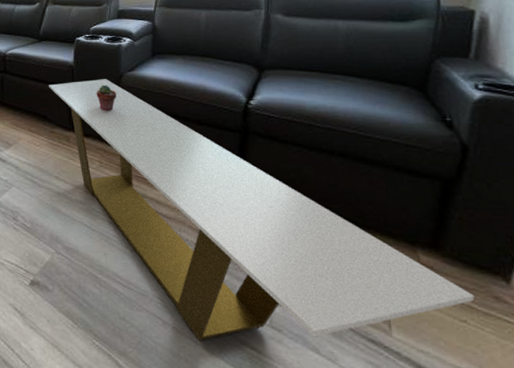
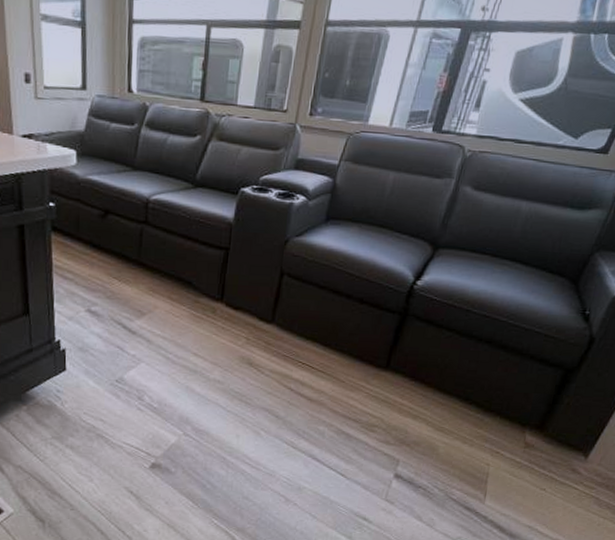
coffee table: present [49,79,475,342] -> none [199,242,558,516]
potted succulent: present [96,84,117,111] -> none [255,249,279,282]

